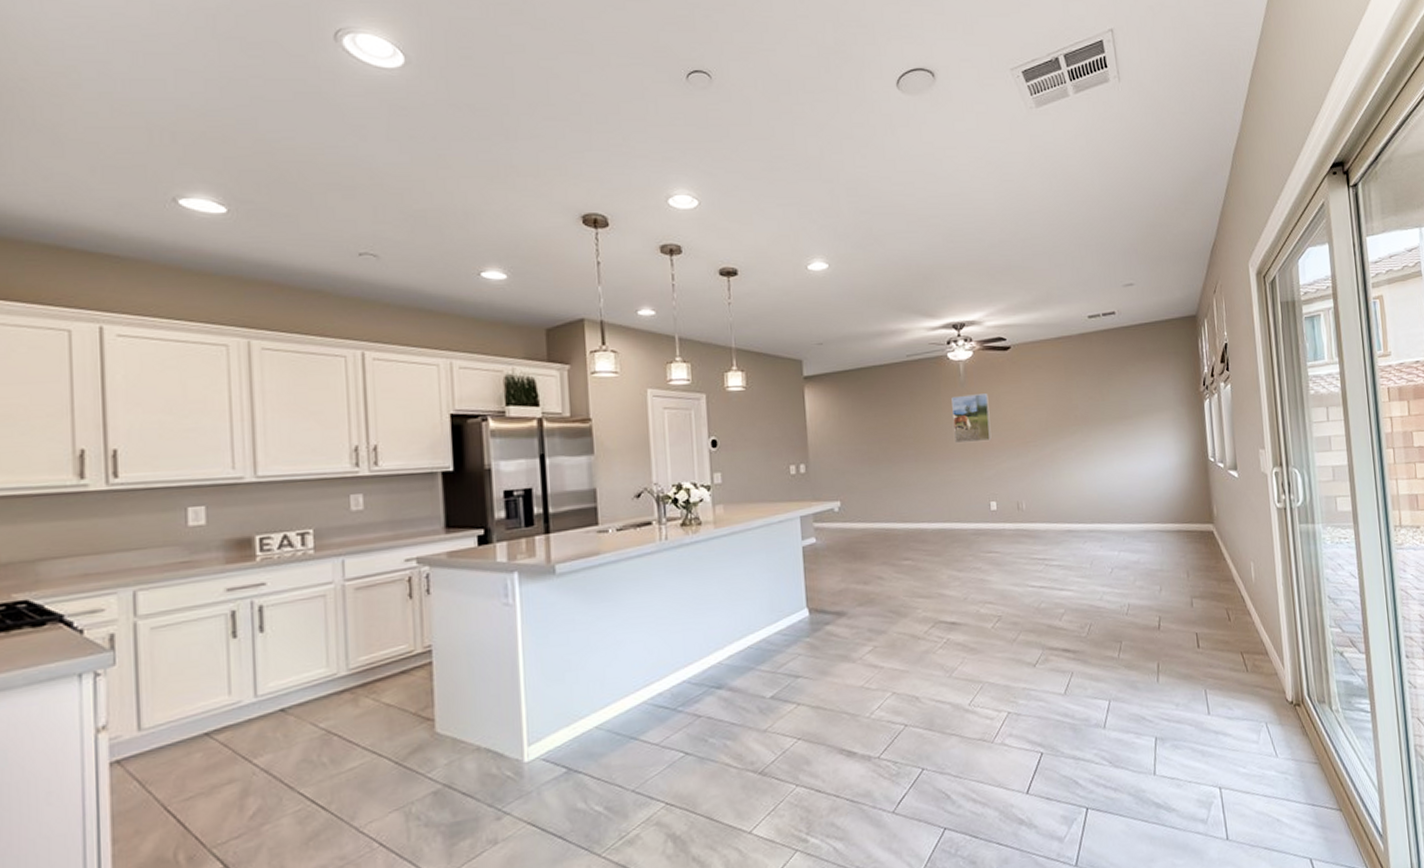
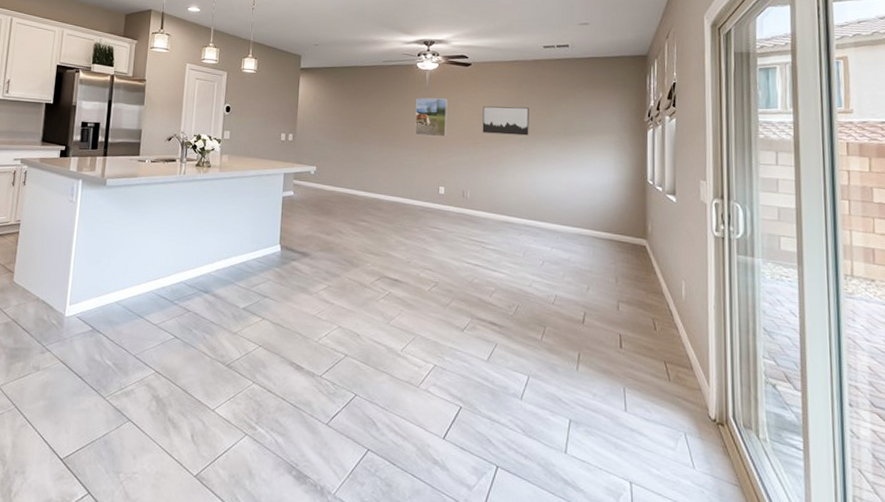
wall art: none [1029,391,1083,429] -> present [482,106,529,136]

